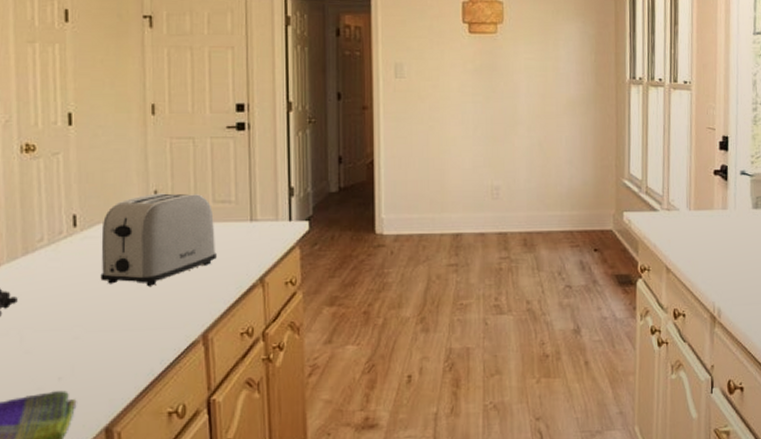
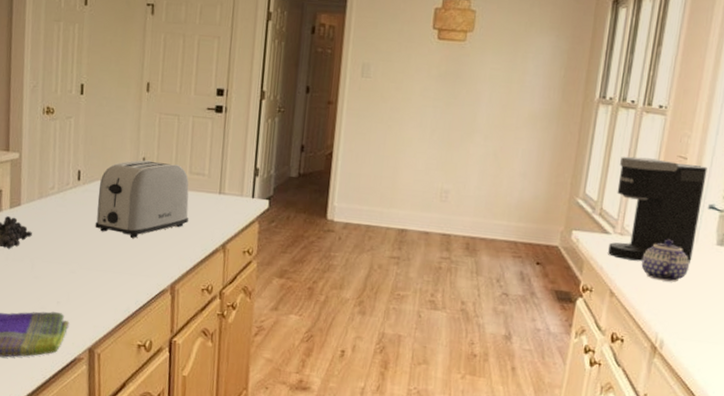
coffee maker: none [657,133,734,234] -> present [608,156,707,261]
teapot: none [690,209,732,250] -> present [641,239,689,282]

